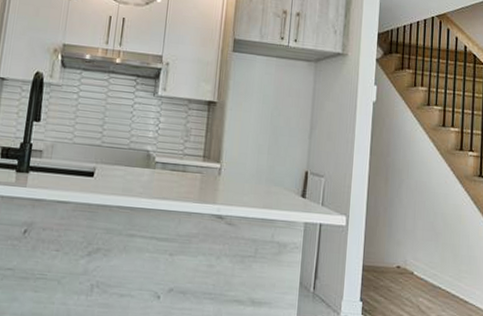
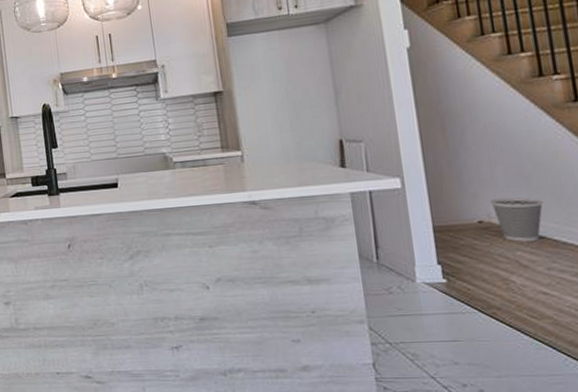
wastebasket: none [409,248,446,290] -> present [490,197,544,242]

